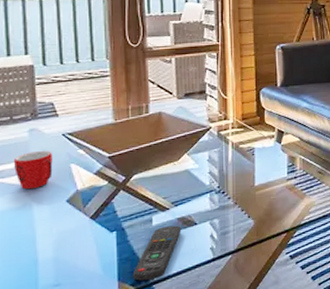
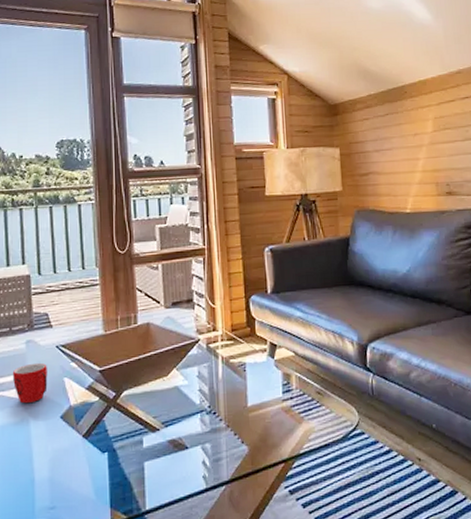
remote control: present [132,225,182,281] -> none [124,448,173,509]

